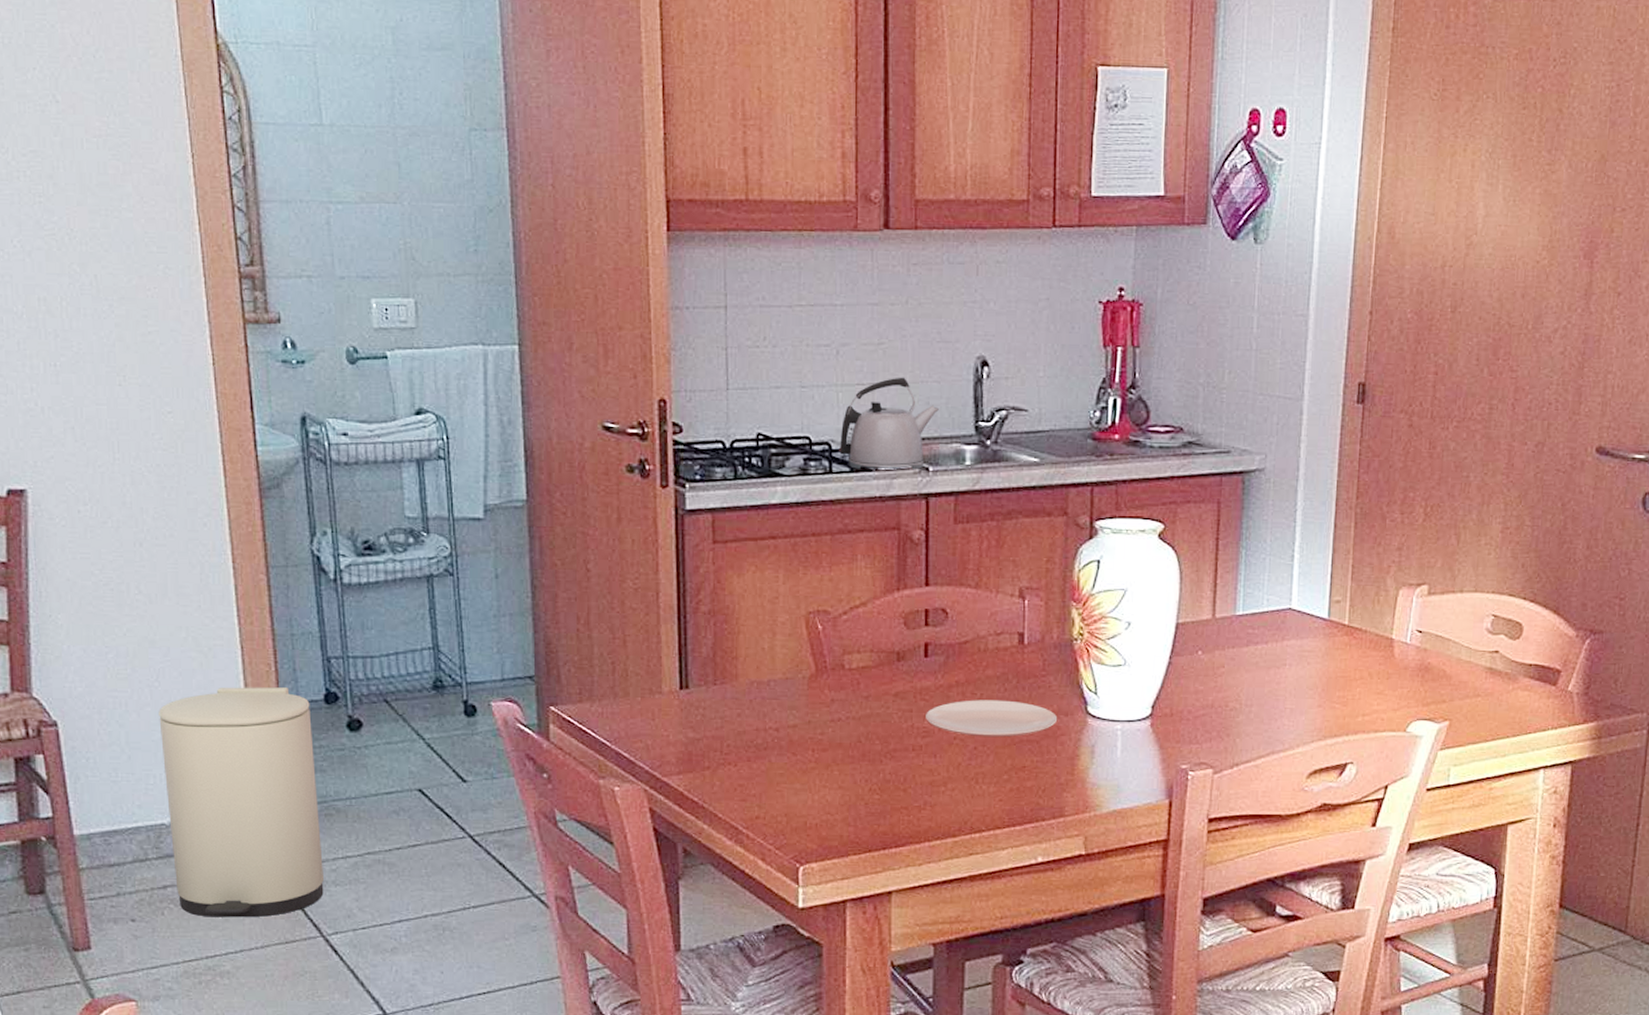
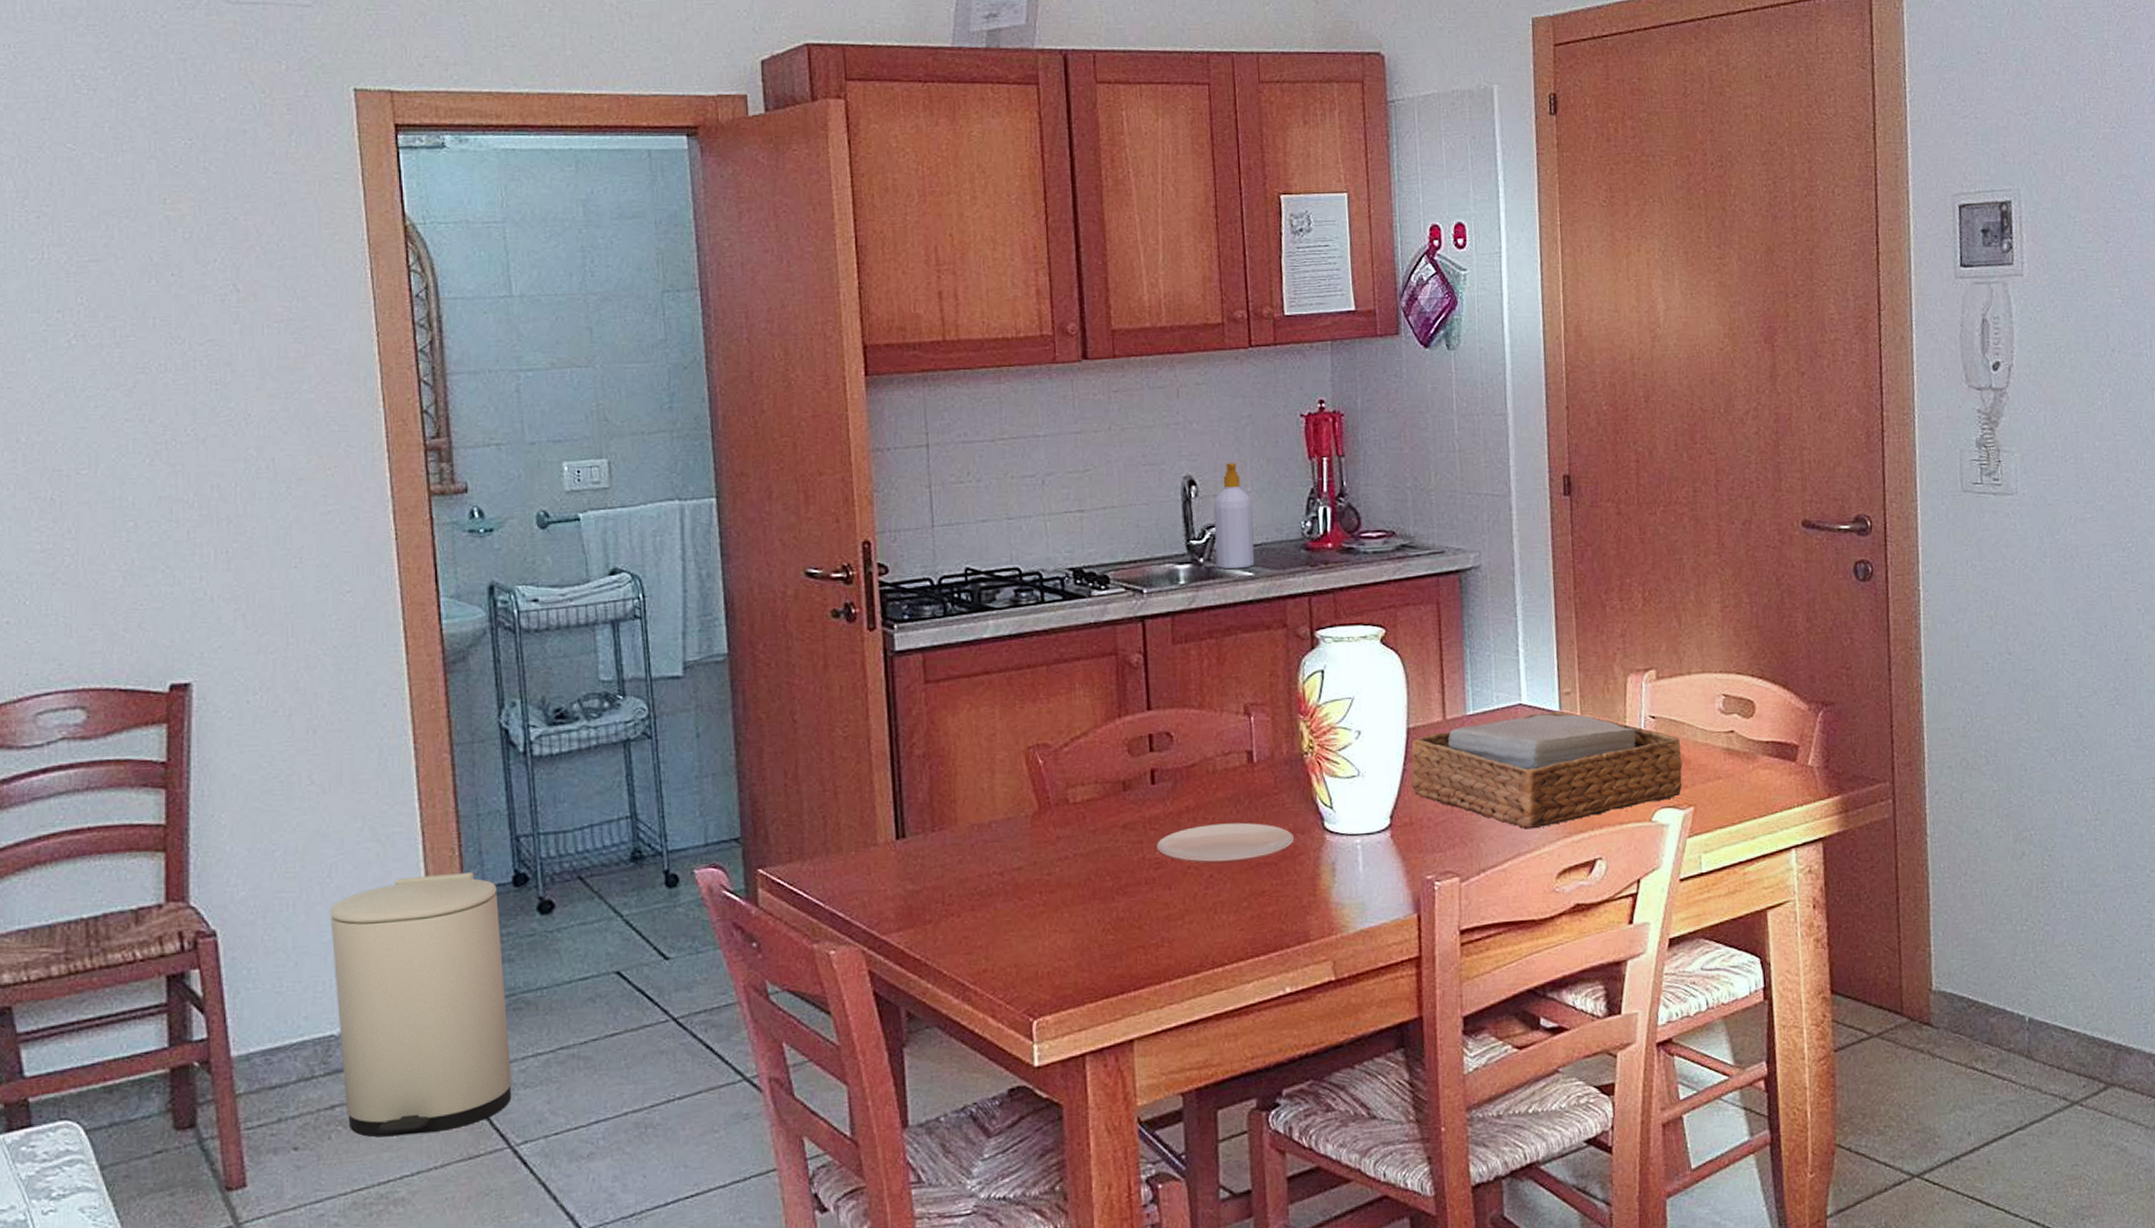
kettle: present [838,377,939,470] -> none [1049,501,1149,597]
soap bottle: none [1003,346,1043,454] -> present [1213,462,1255,570]
napkin holder: none [1175,618,1444,730] -> present [1411,711,1683,830]

